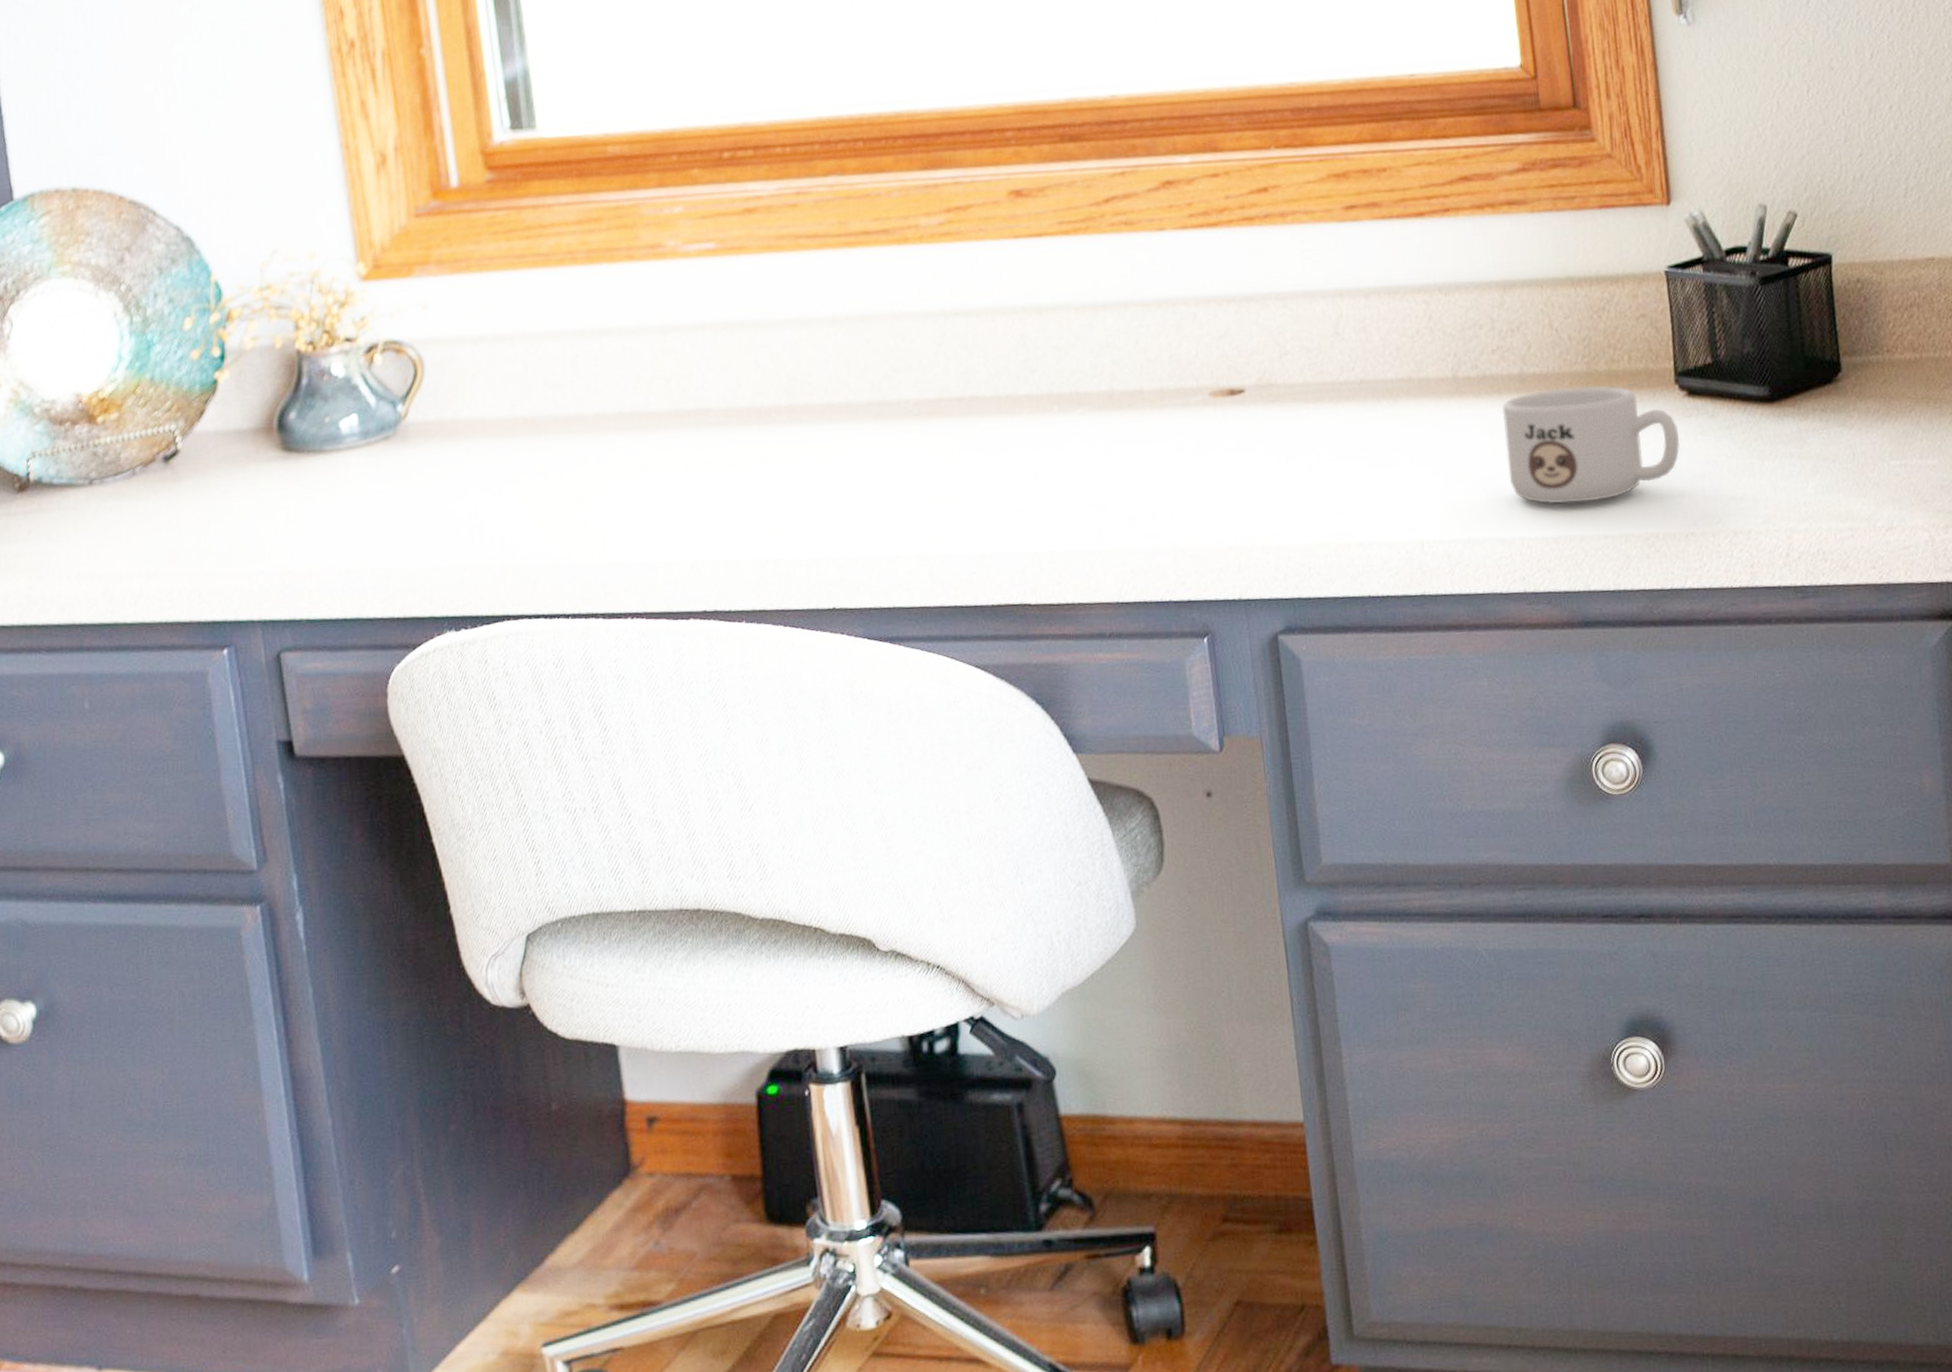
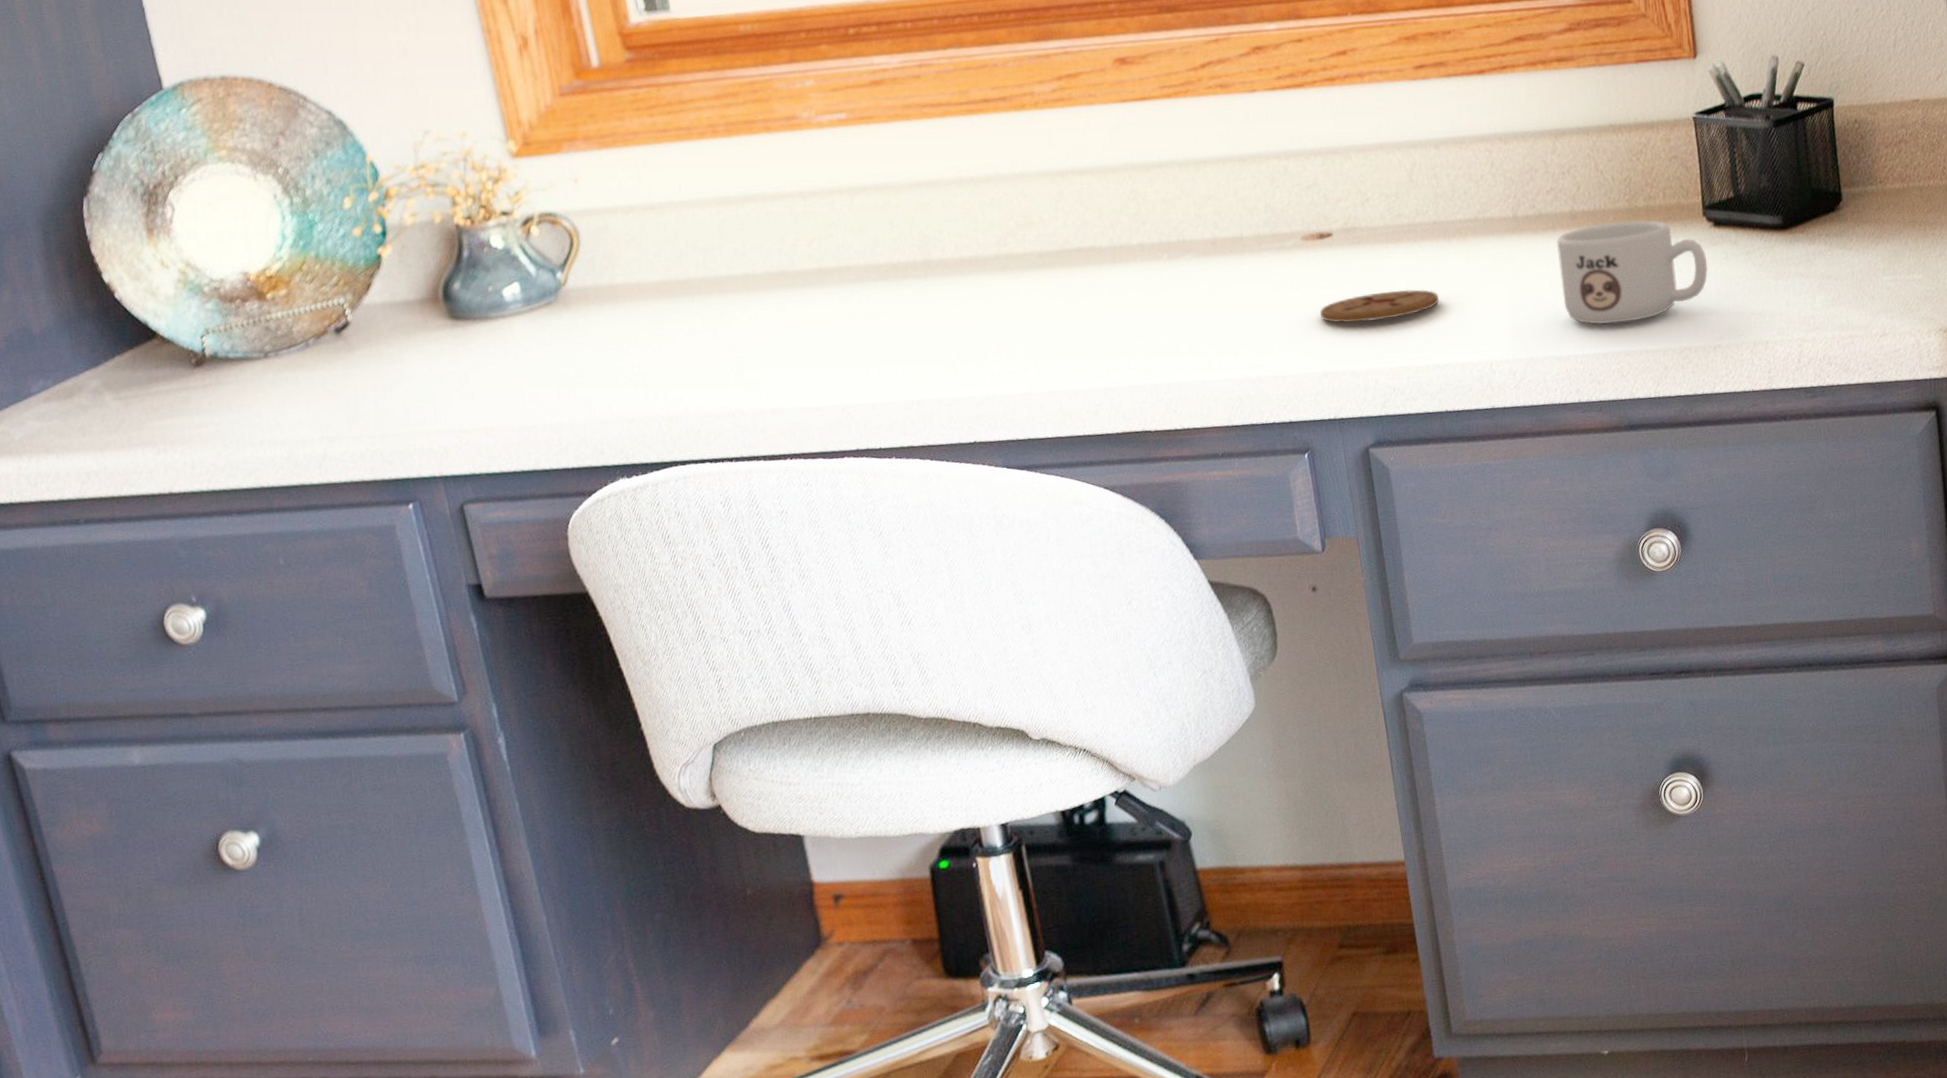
coaster: none [1227,455,1364,491] -> present [1320,289,1439,324]

